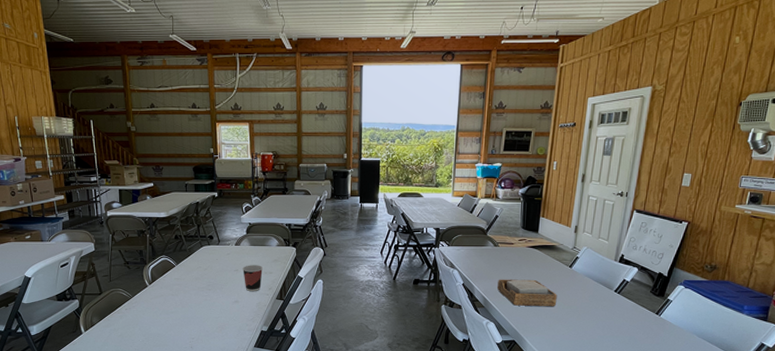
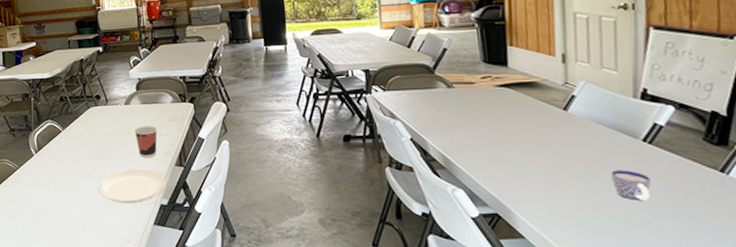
plate: none [207,301,267,329] -> present [98,169,166,202]
napkin holder: present [496,279,557,307] -> none [459,129,553,166]
cup: none [591,311,615,332] -> present [611,170,652,200]

